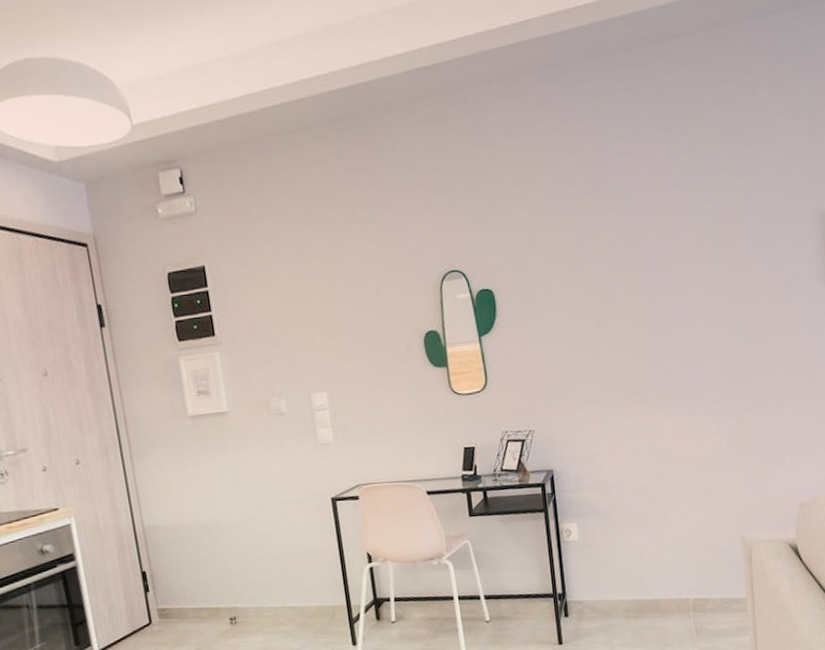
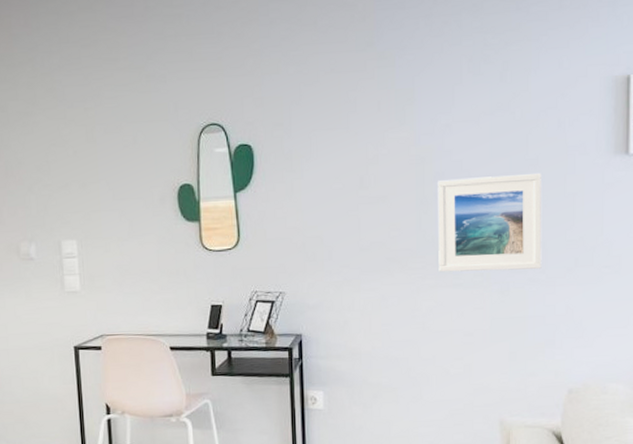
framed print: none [669,303,769,402] -> present [438,172,542,273]

